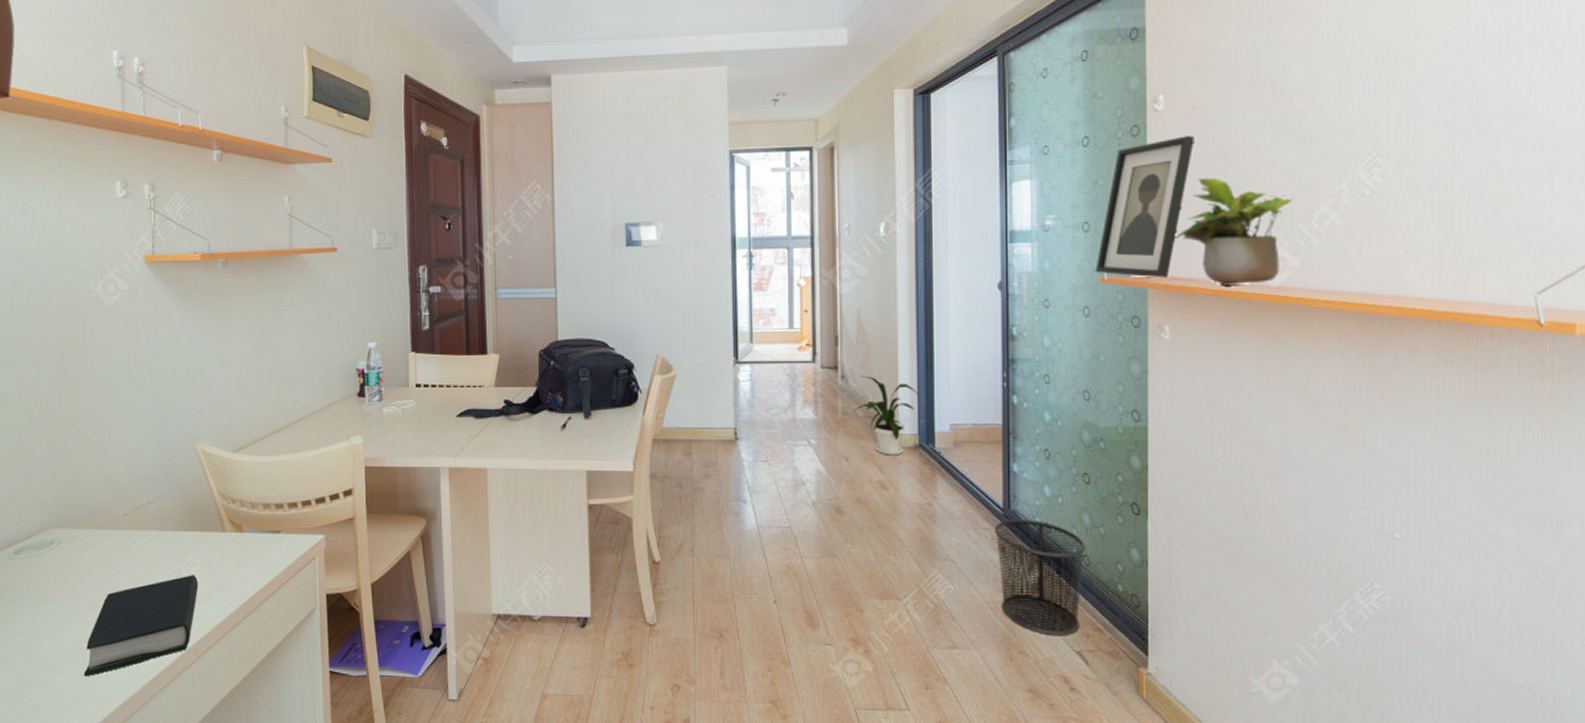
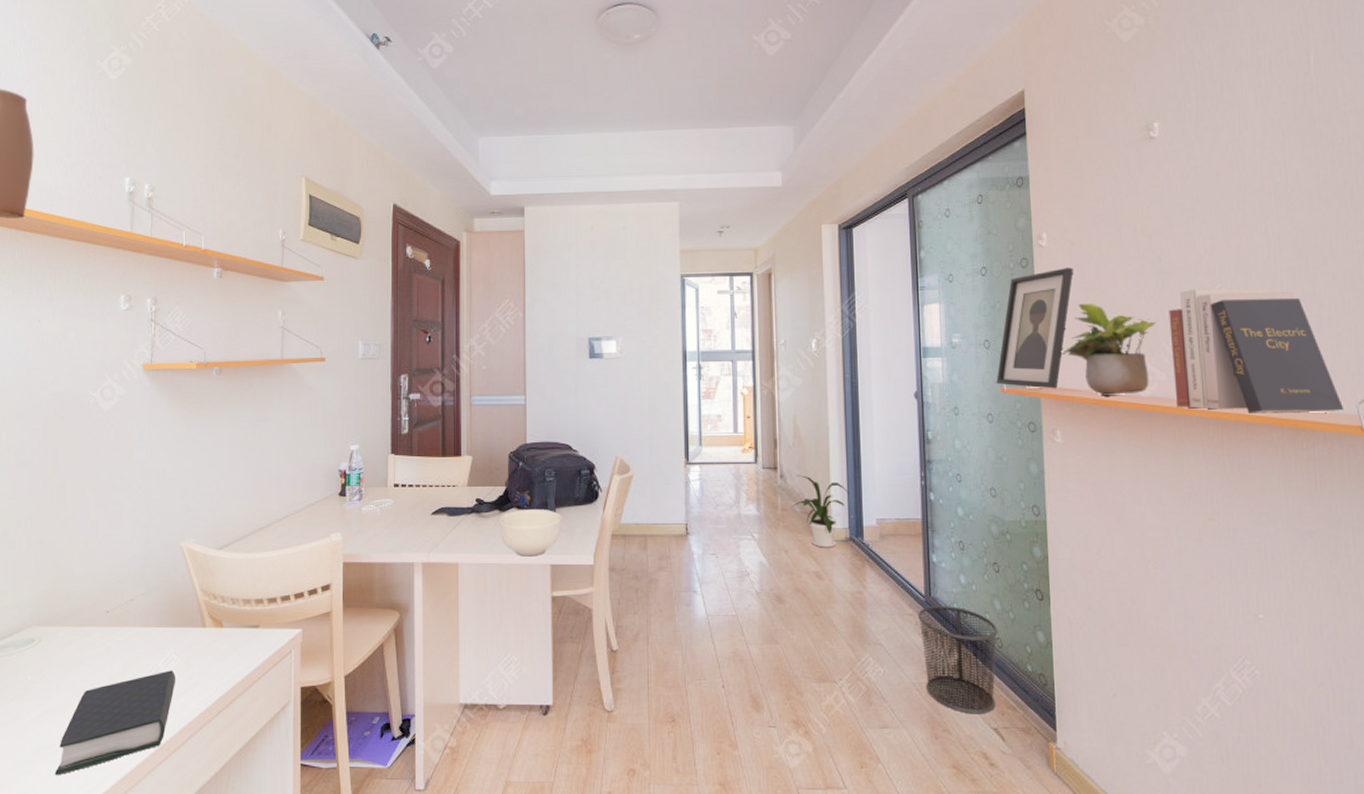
bowl: none [530,411,598,462] -> present [500,508,562,557]
books: none [1309,157,1519,305] -> present [1168,288,1345,413]

